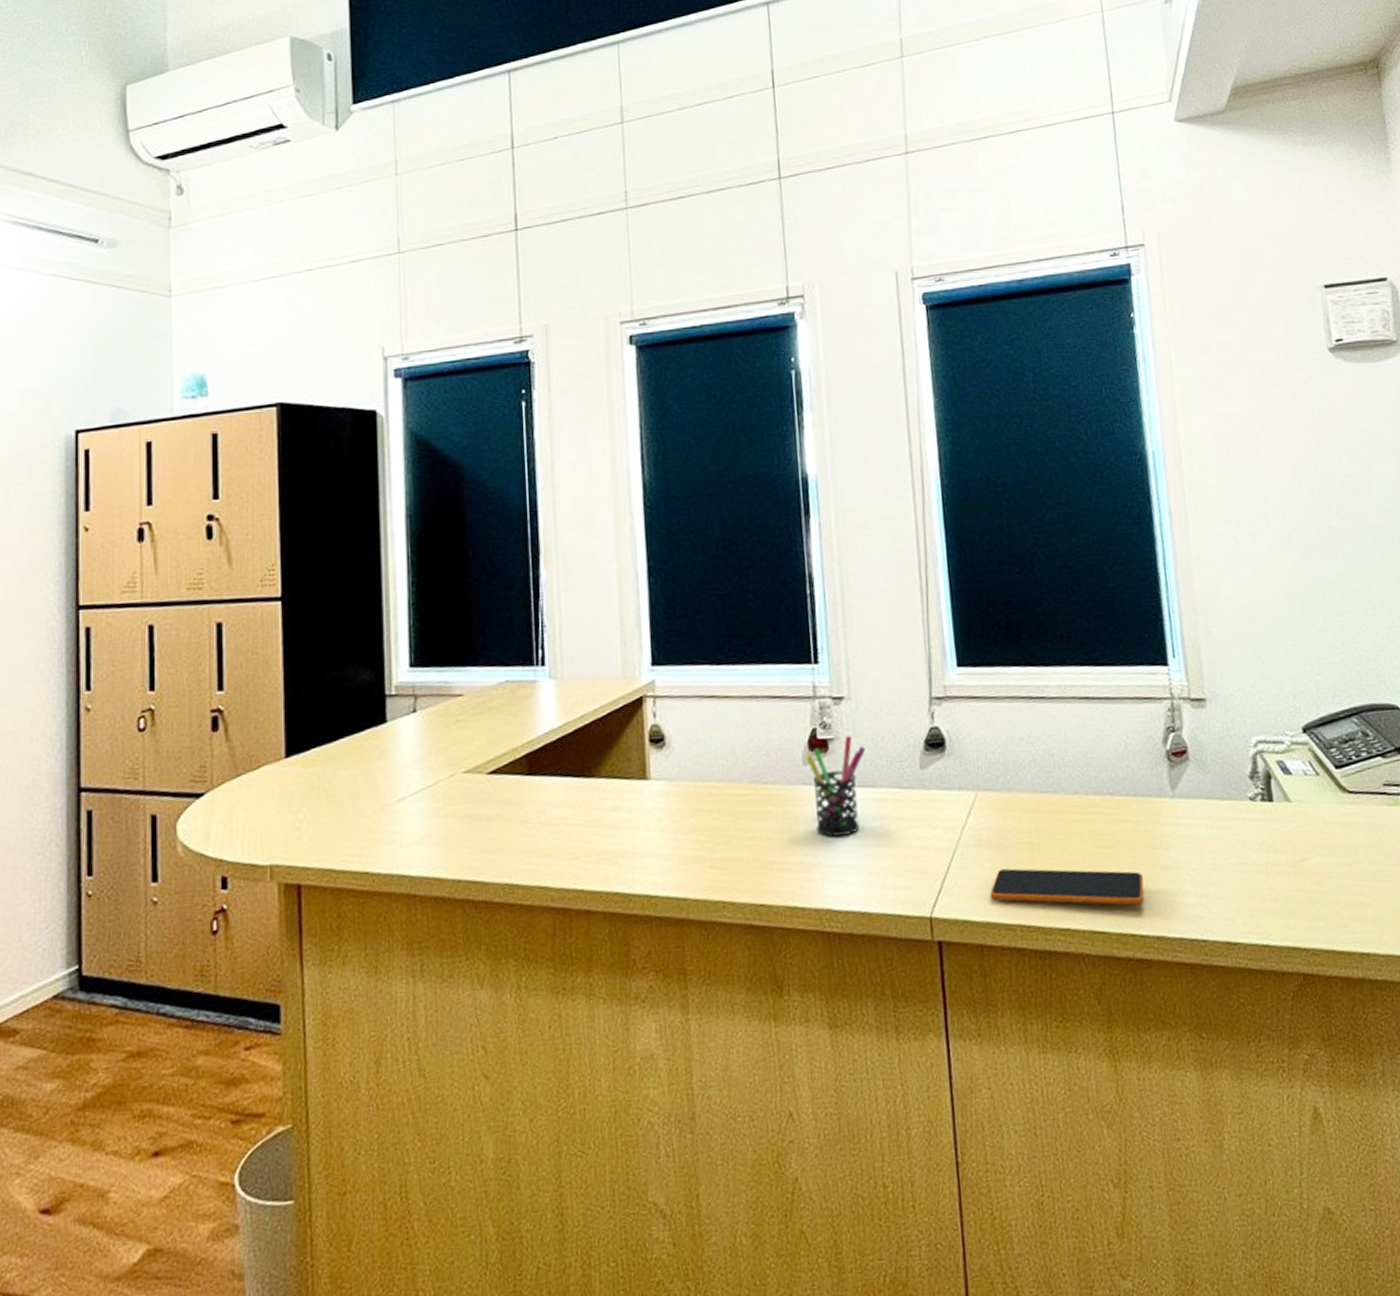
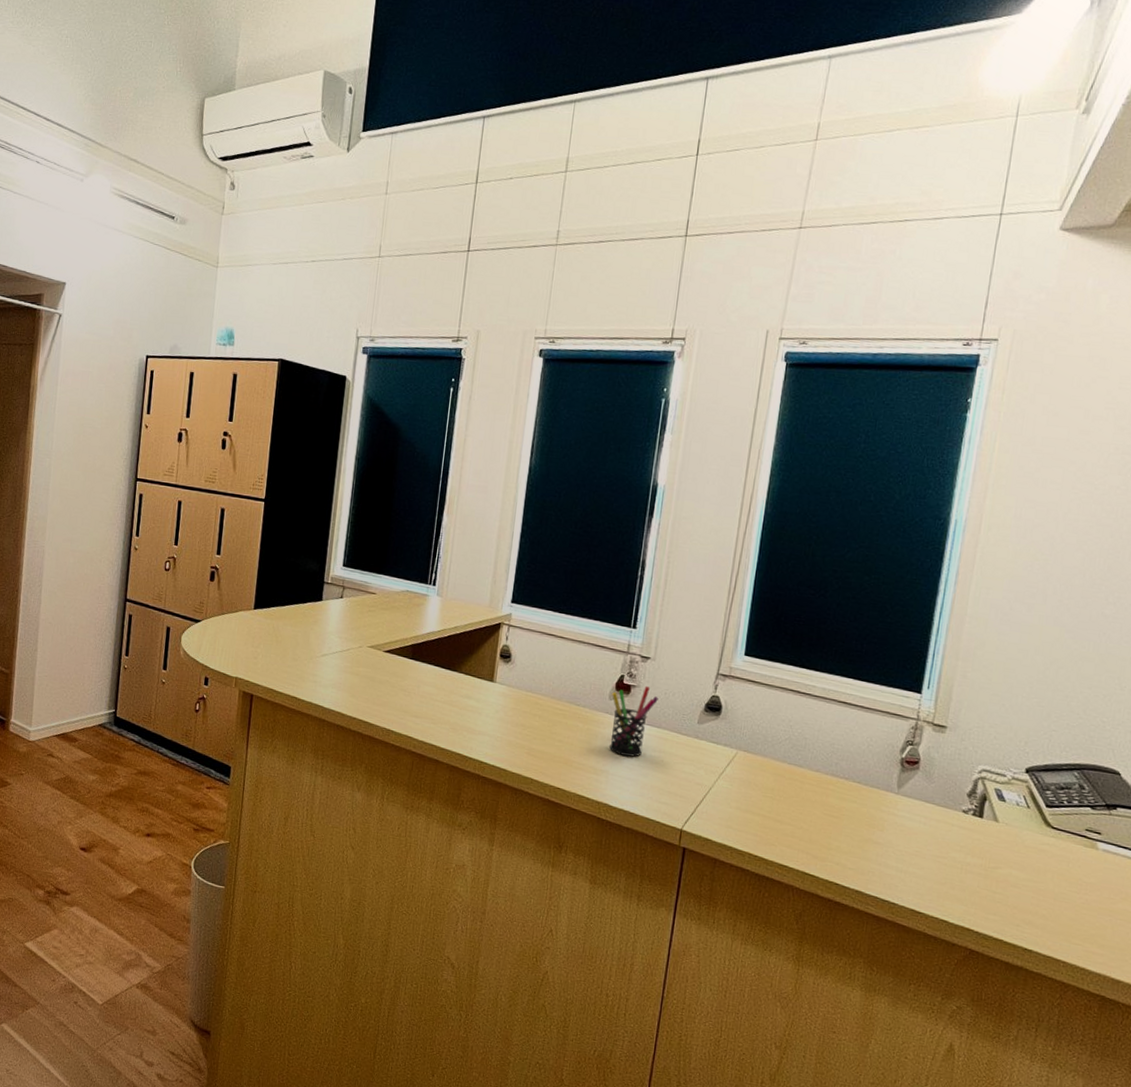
smartphone: present [989,868,1144,906] -> none [730,810,857,864]

